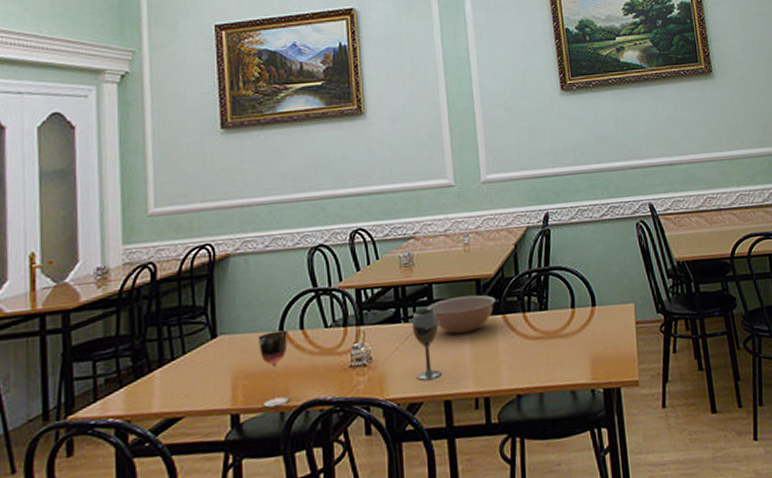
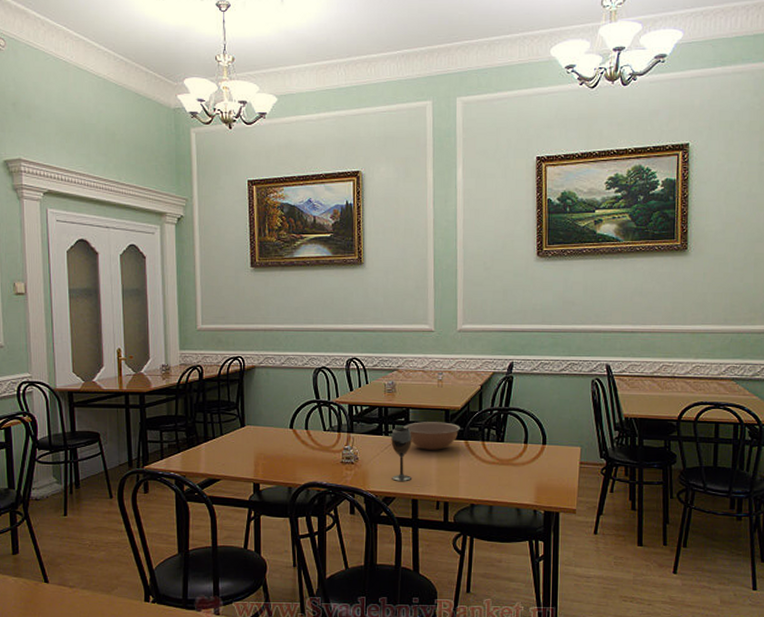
wineglass: present [259,330,289,408] -> none [275,428,295,483]

